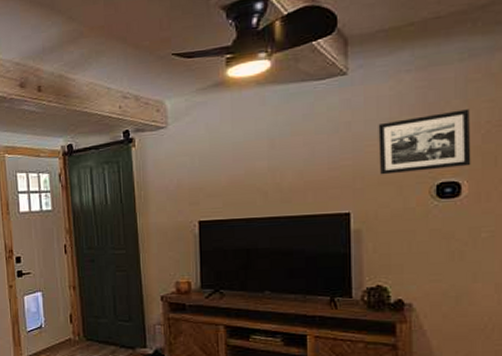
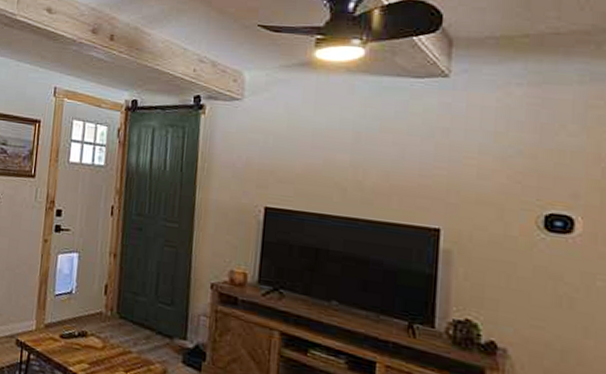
picture frame: present [378,109,471,175] -> none [478,135,589,201]

